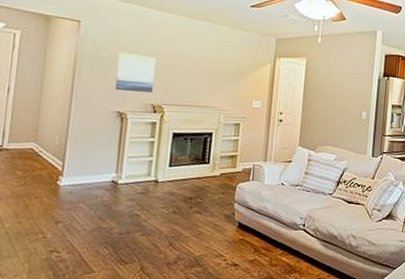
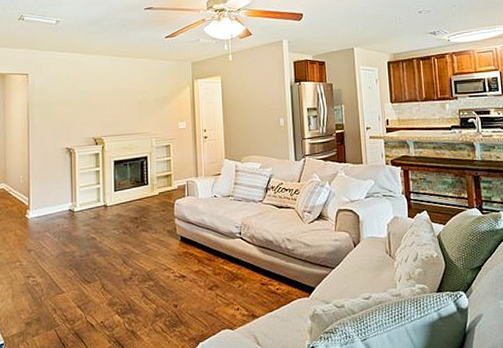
wall art: present [115,52,157,93] -> none [61,95,93,130]

